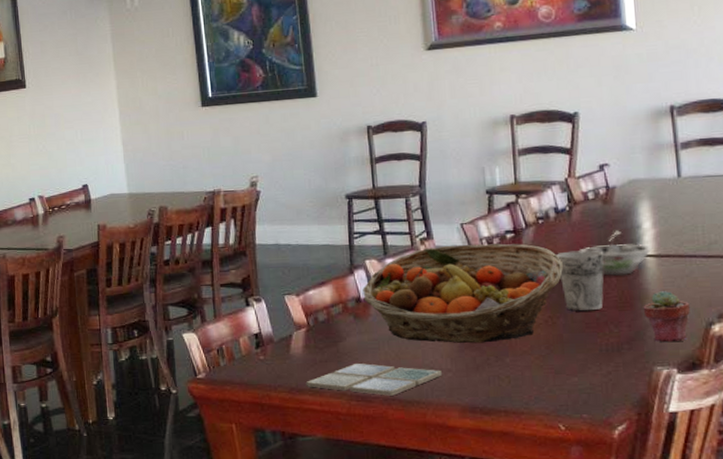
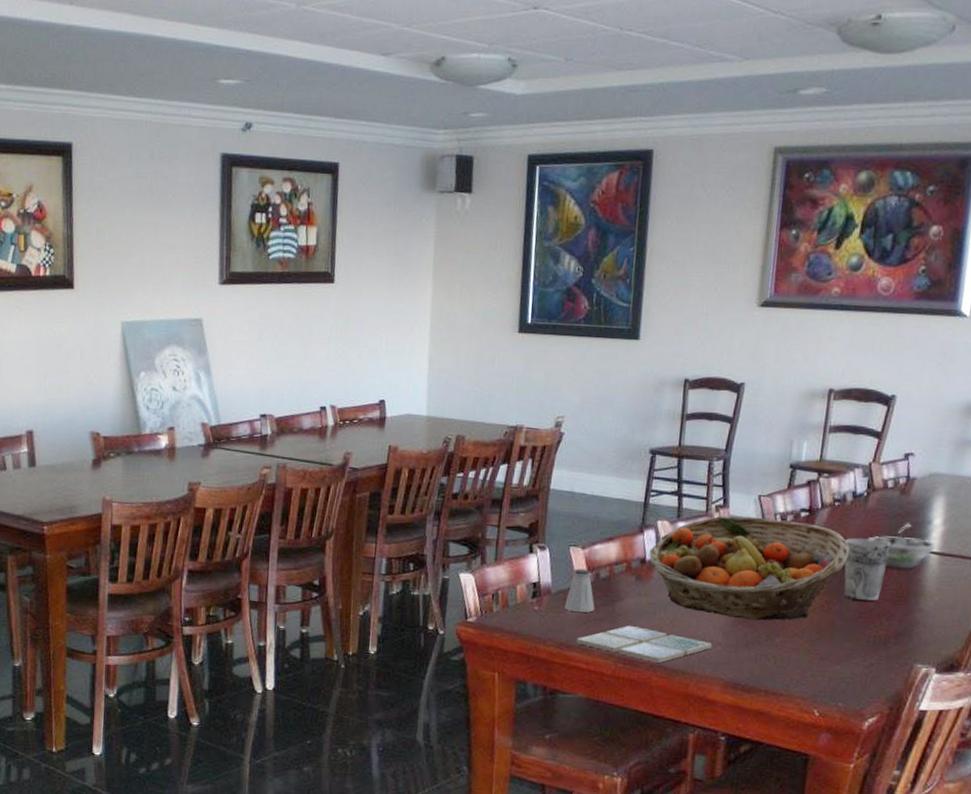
saltshaker: none [289,315,319,356] -> present [565,568,595,613]
potted succulent: present [643,290,690,342] -> none [916,589,961,642]

